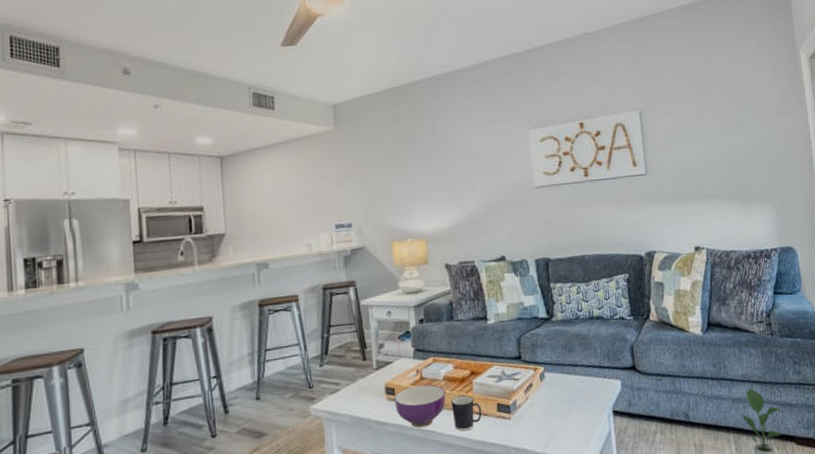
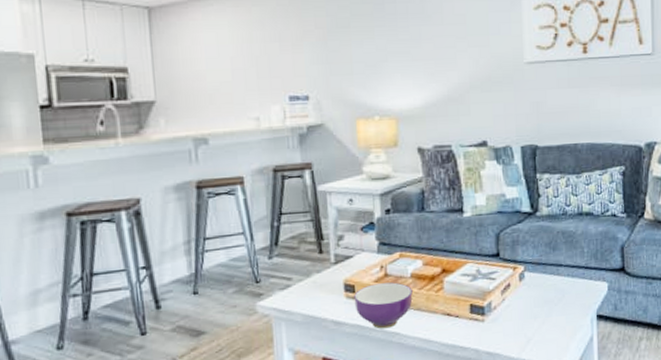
mug: present [451,395,482,432] -> none [418,295,453,334]

